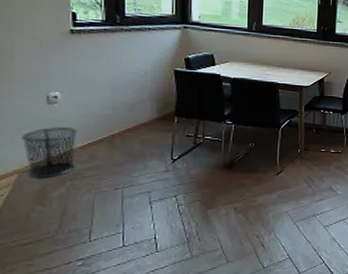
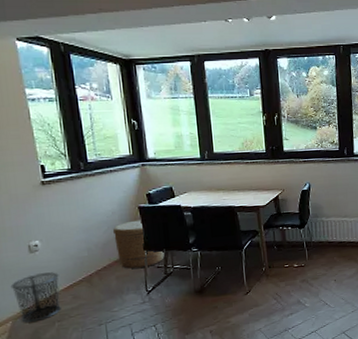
basket: none [142,84,196,135] -> present [112,220,164,269]

